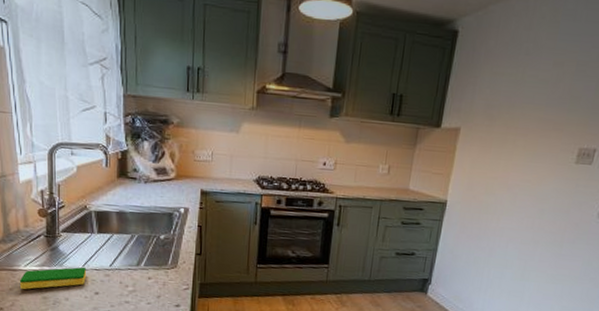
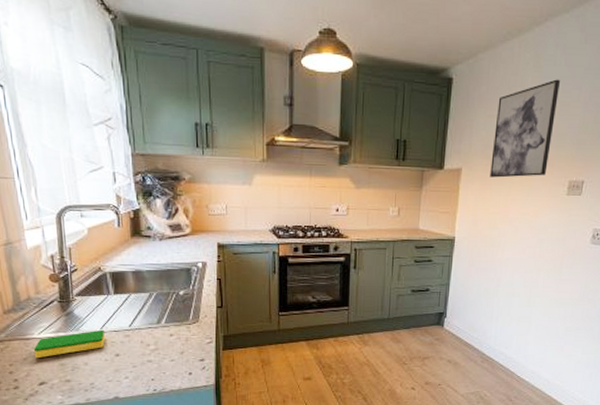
wall art: none [490,36,579,141] -> present [490,79,560,178]

